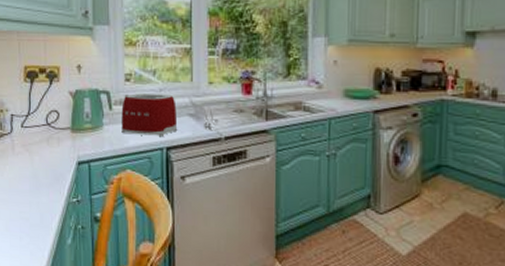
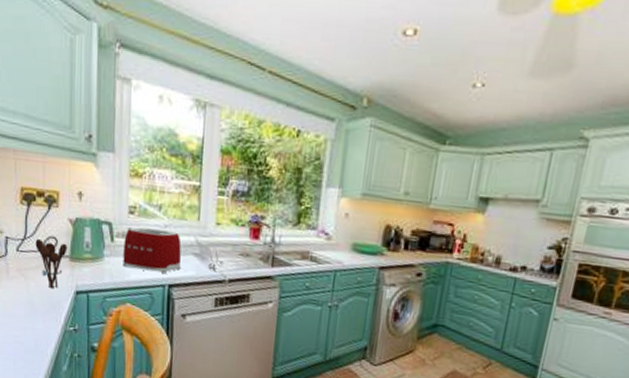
utensil holder: none [38,113,69,161] -> present [35,238,68,288]

